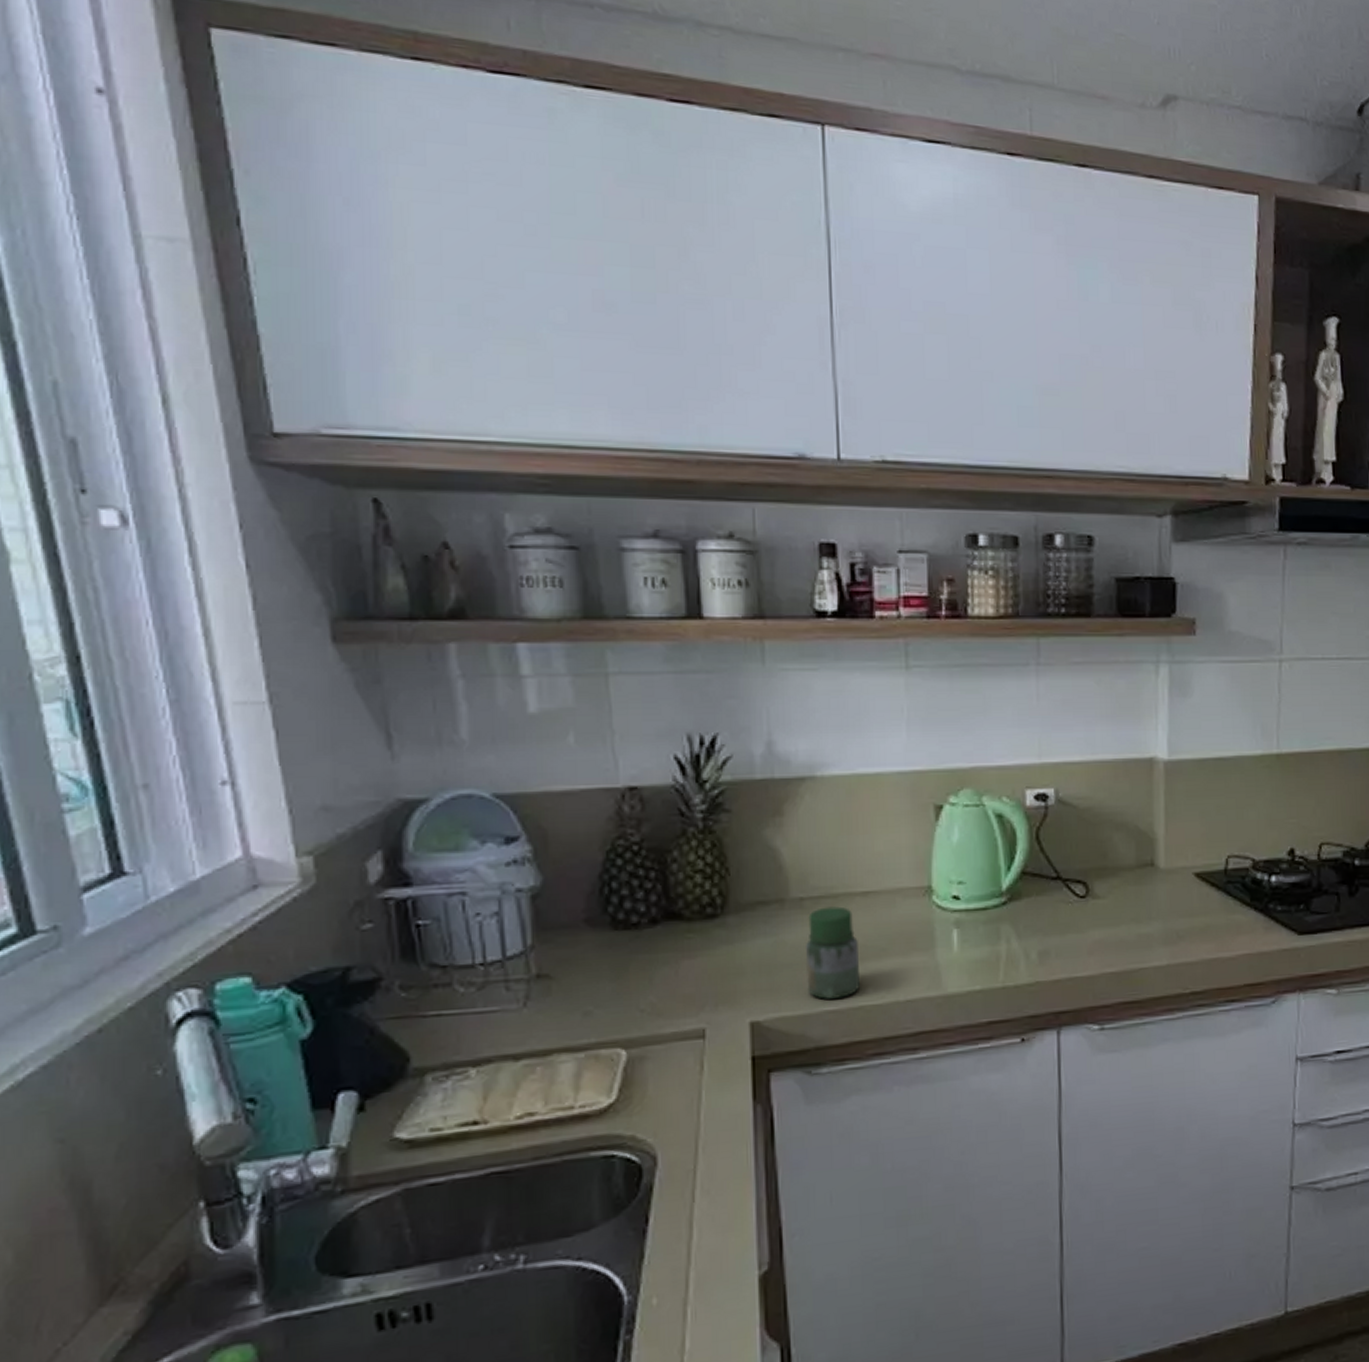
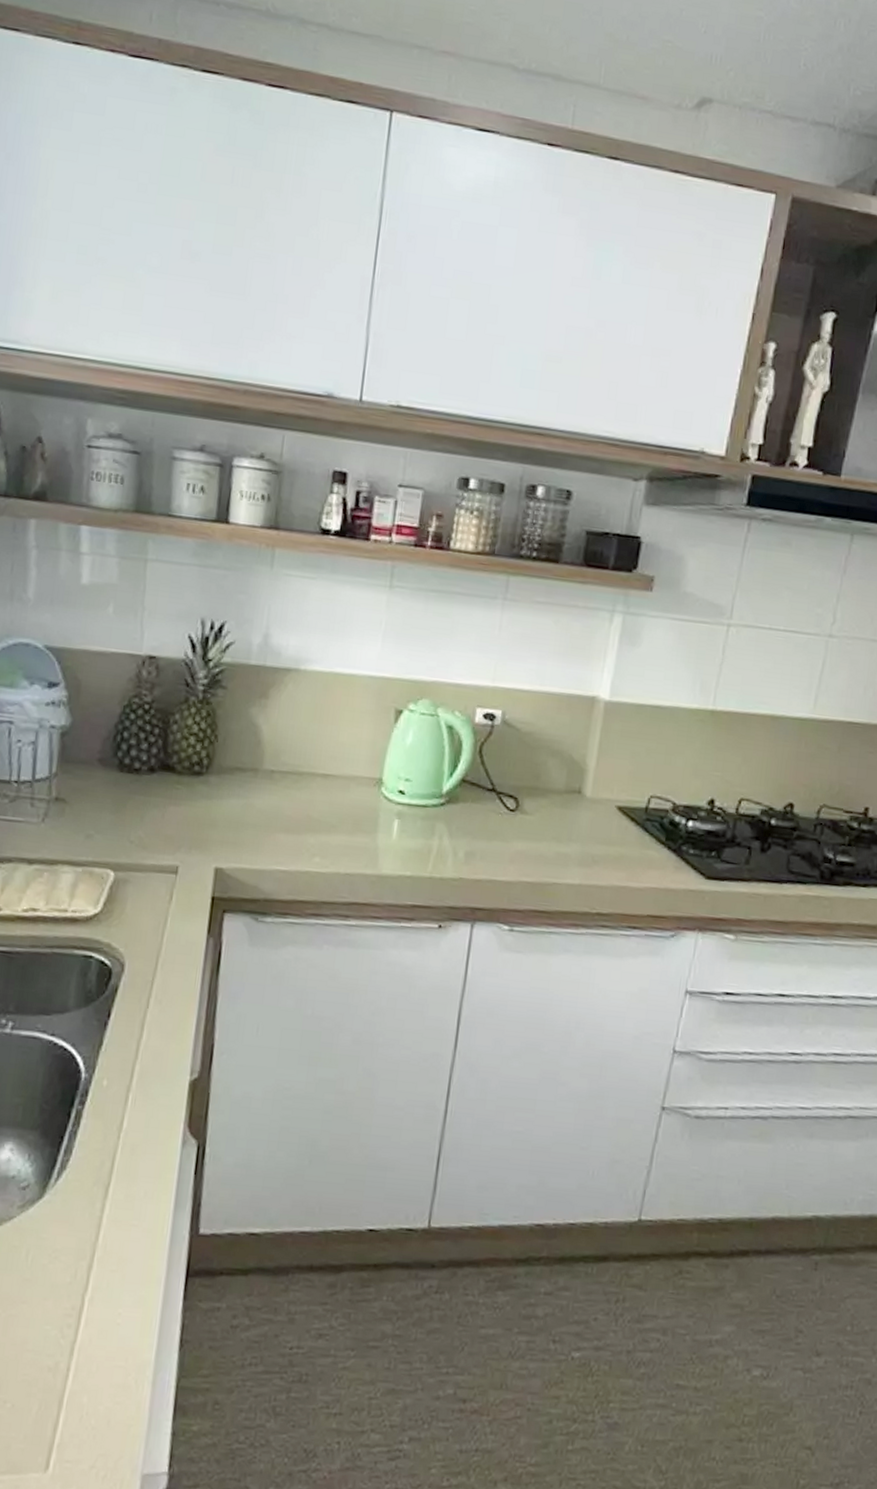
jar: present [805,906,860,1000] -> none [265,781,313,862]

